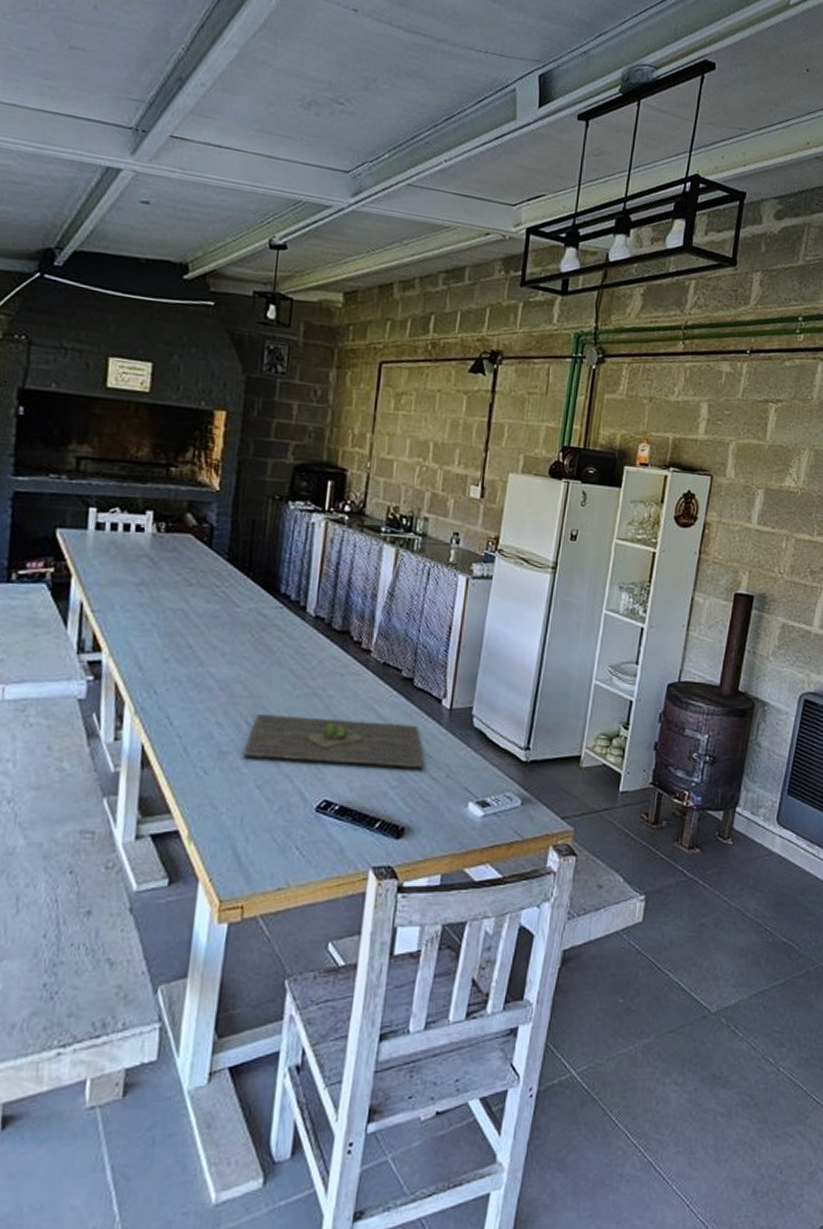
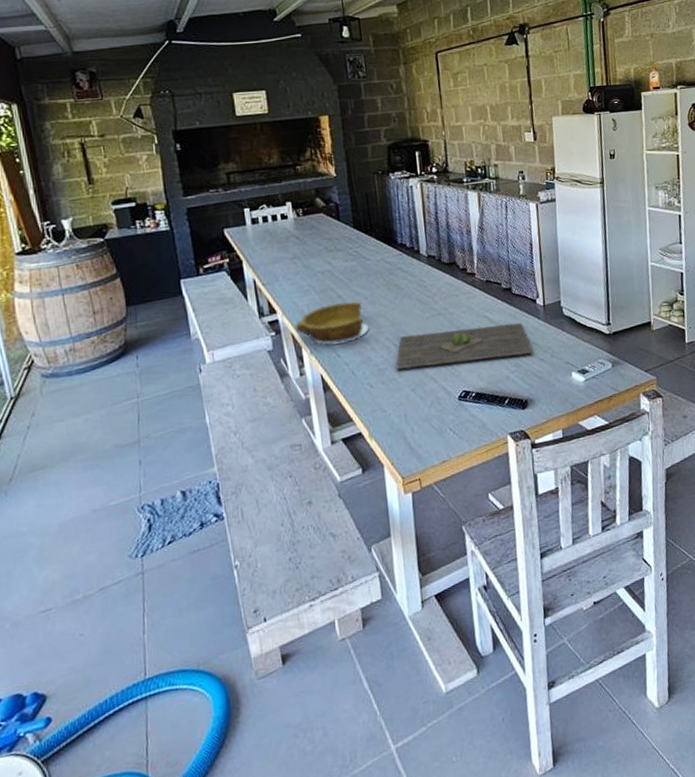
bowl: none [121,654,219,708] -> present [295,301,369,345]

